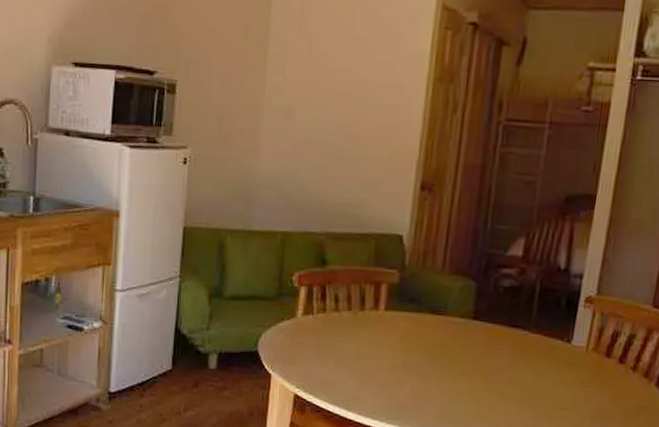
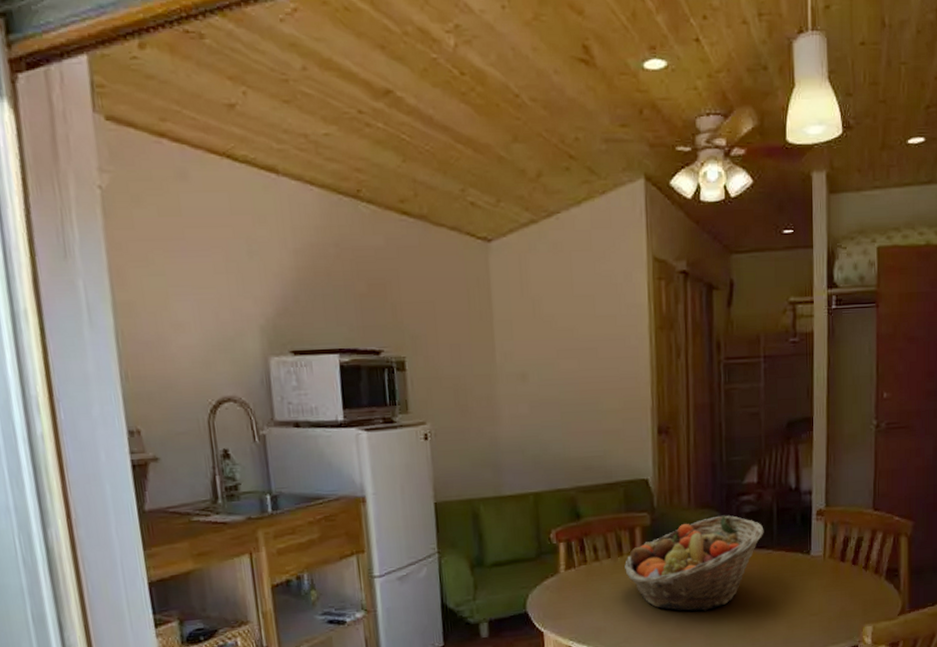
fruit basket: none [364,285,522,384] -> present [625,515,764,611]

